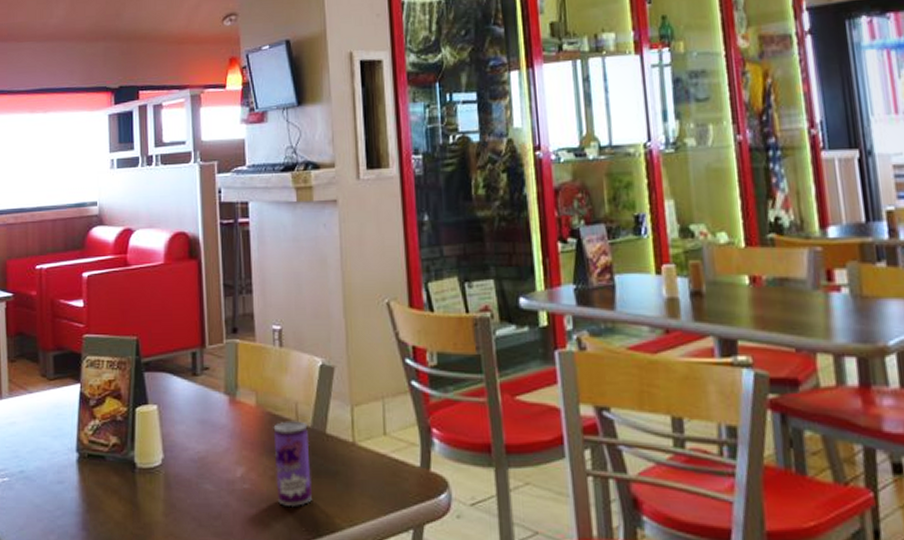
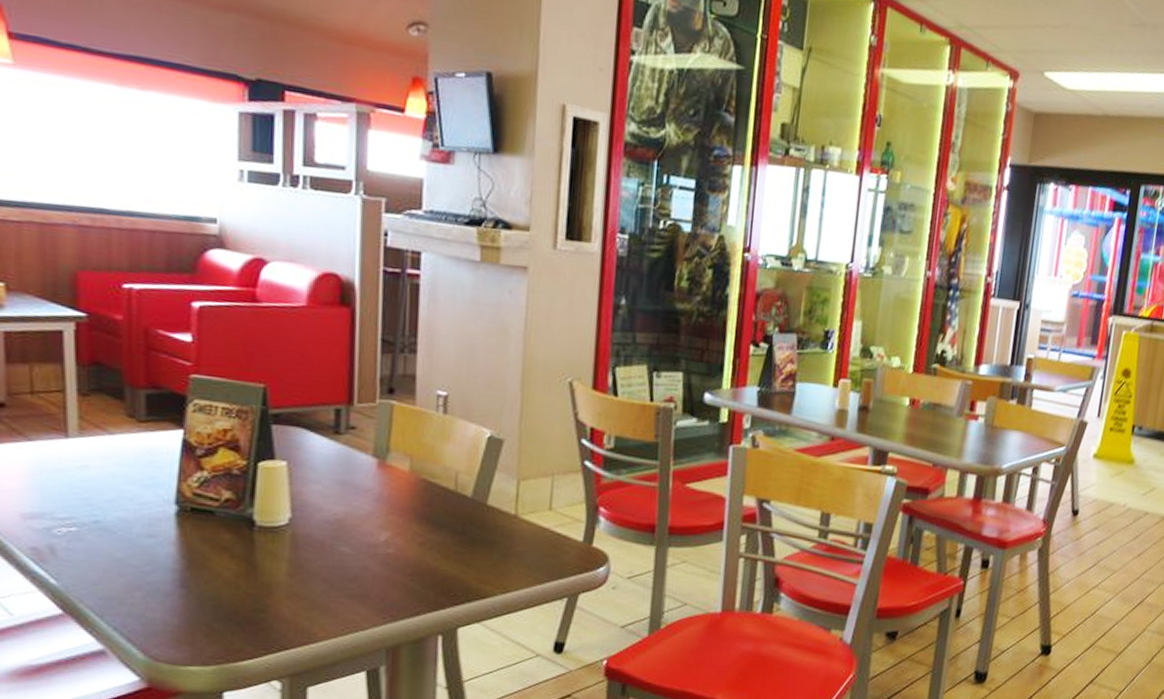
beverage can: present [273,421,312,506] -> none [425,489,468,573]

